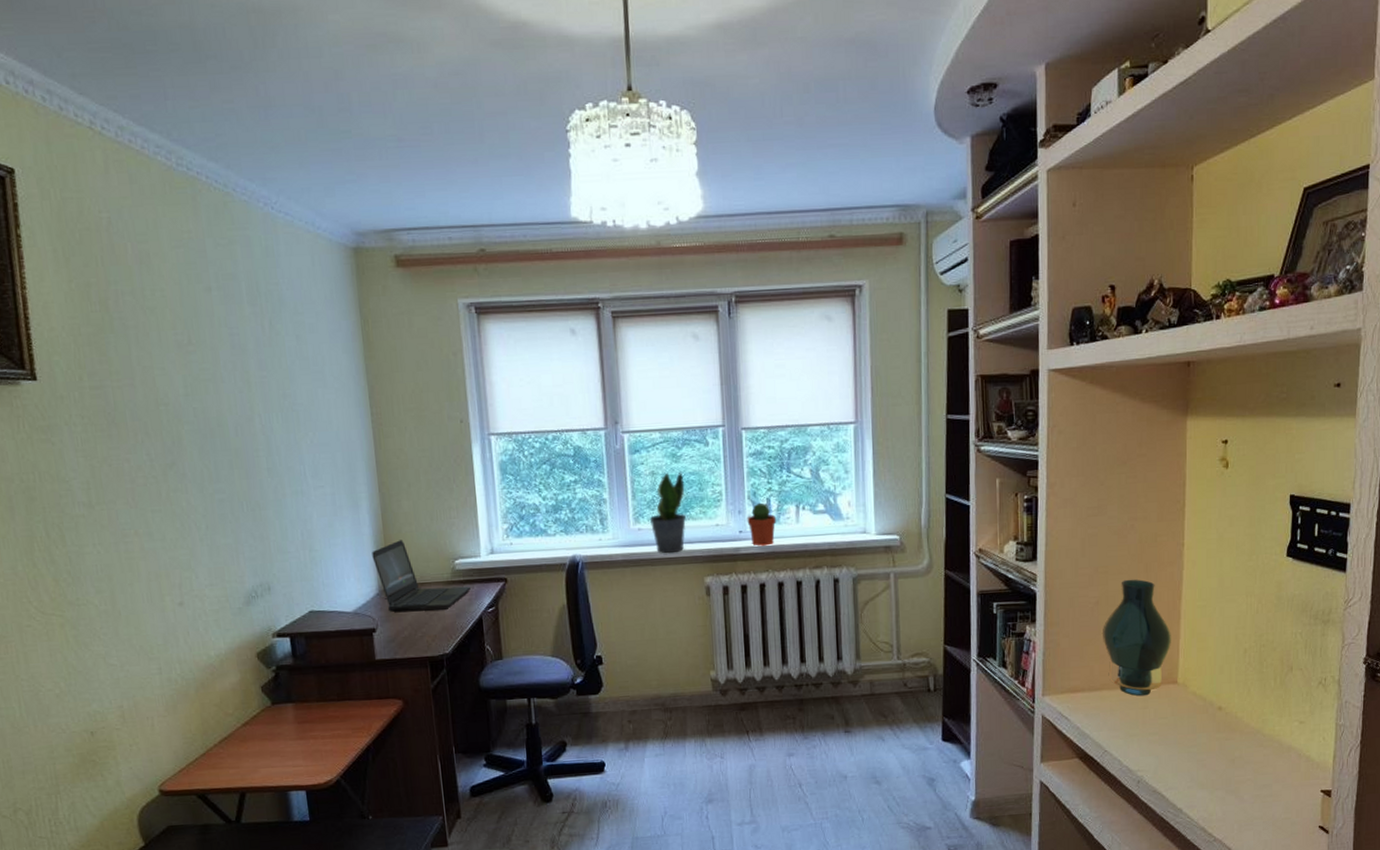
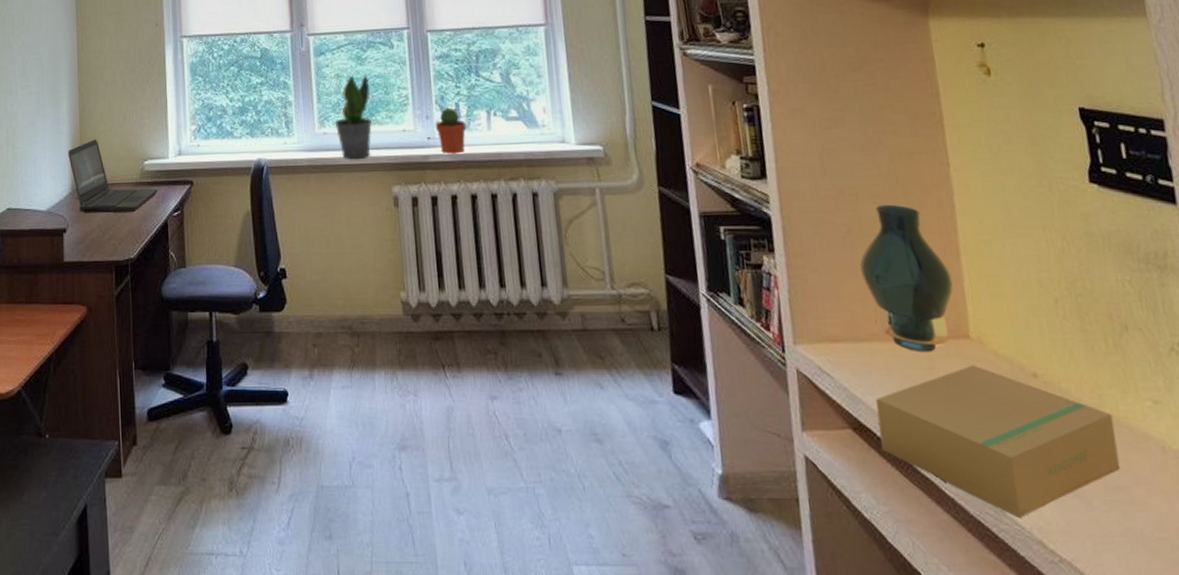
box: none [1098,703,1269,813] -> present [875,364,1121,517]

